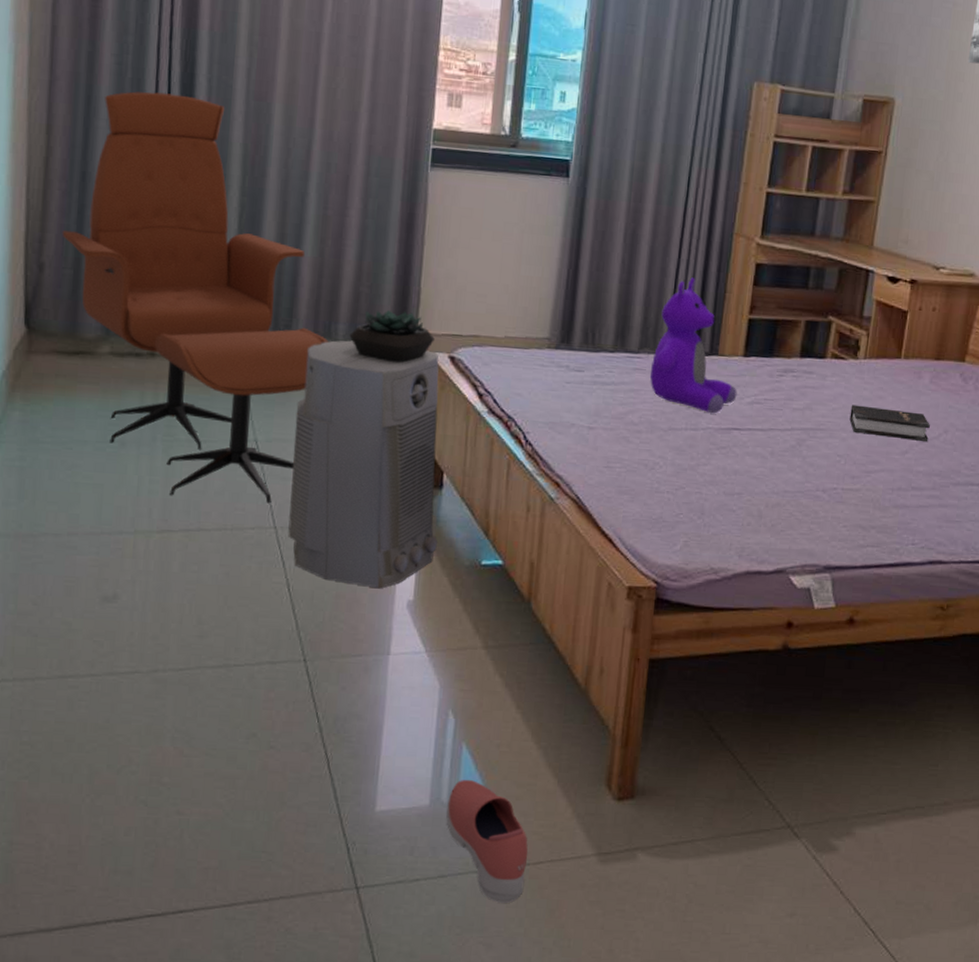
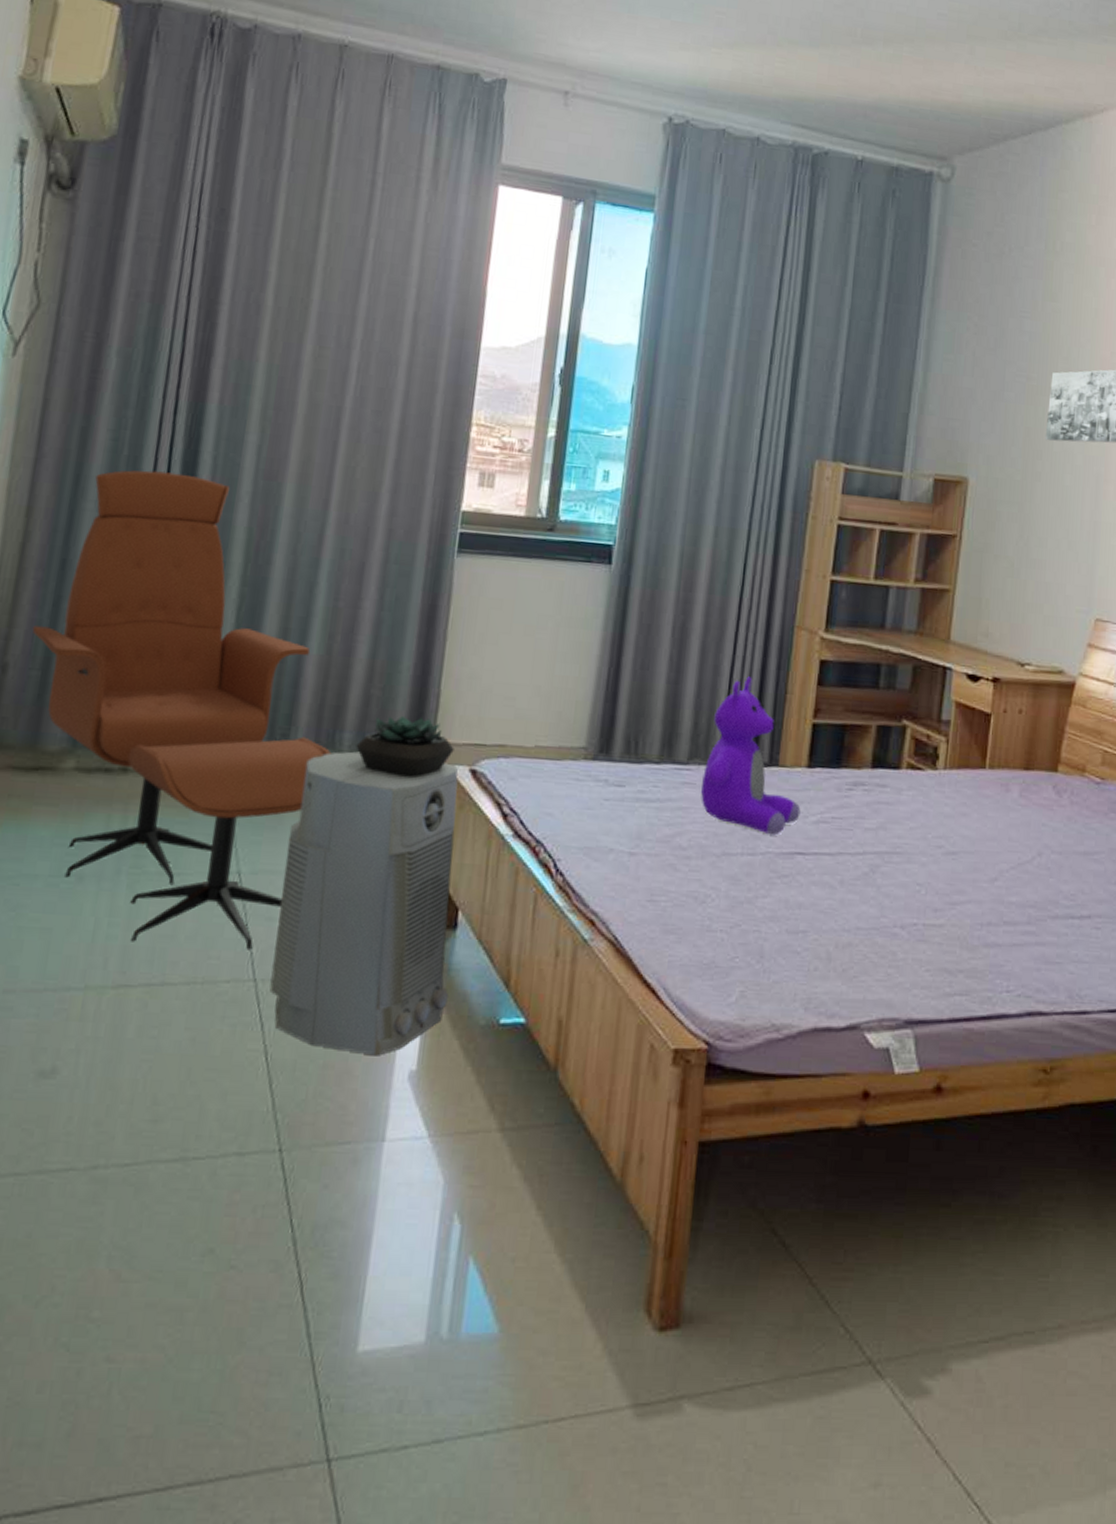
shoe: present [446,779,528,903] -> none [445,1305,547,1477]
hardback book: present [849,405,930,443] -> none [929,823,1022,868]

